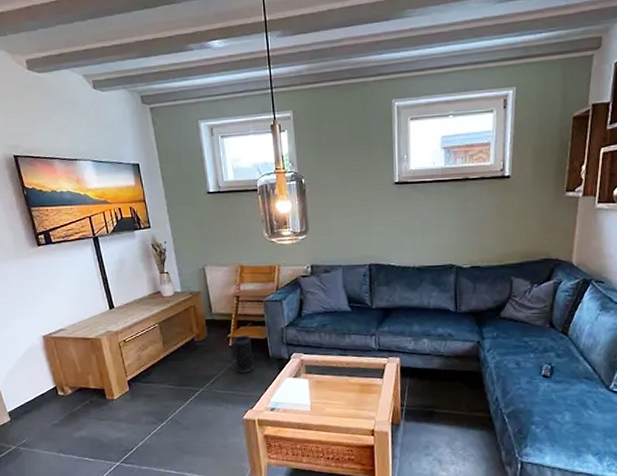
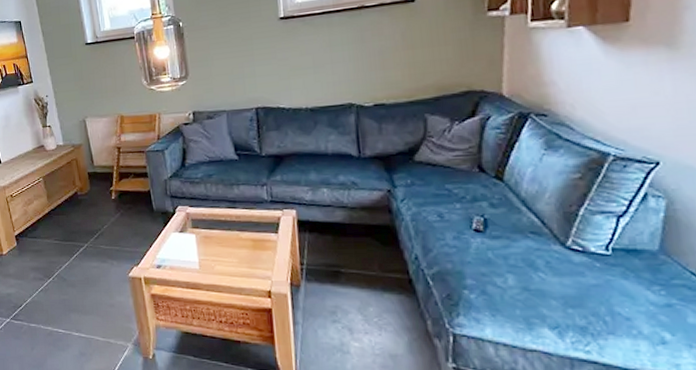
speaker: present [233,335,254,373] -> none [115,188,138,228]

